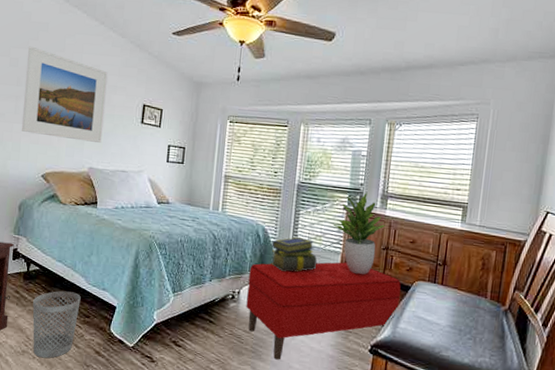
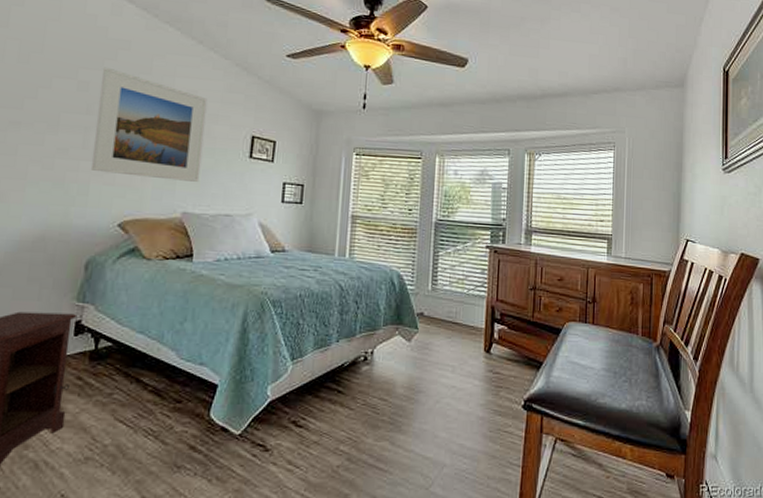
wastebasket: present [32,290,81,359] -> none [101,371,170,464]
bench: present [246,262,401,360] -> none [381,307,552,430]
stack of books: present [271,236,317,272] -> none [408,281,461,323]
potted plant: present [333,192,385,274] -> none [475,228,531,319]

